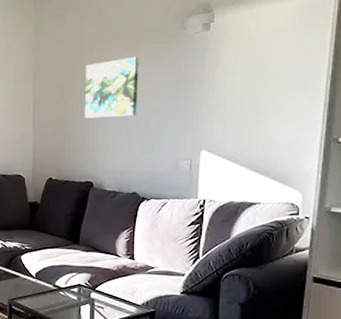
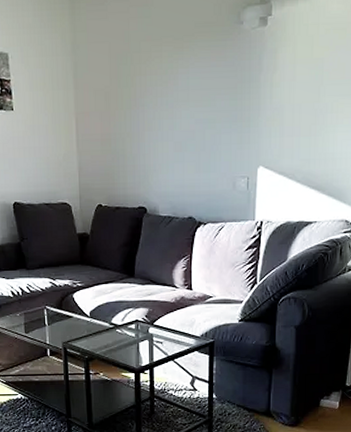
wall art: present [85,56,139,118] -> none [133,57,192,133]

